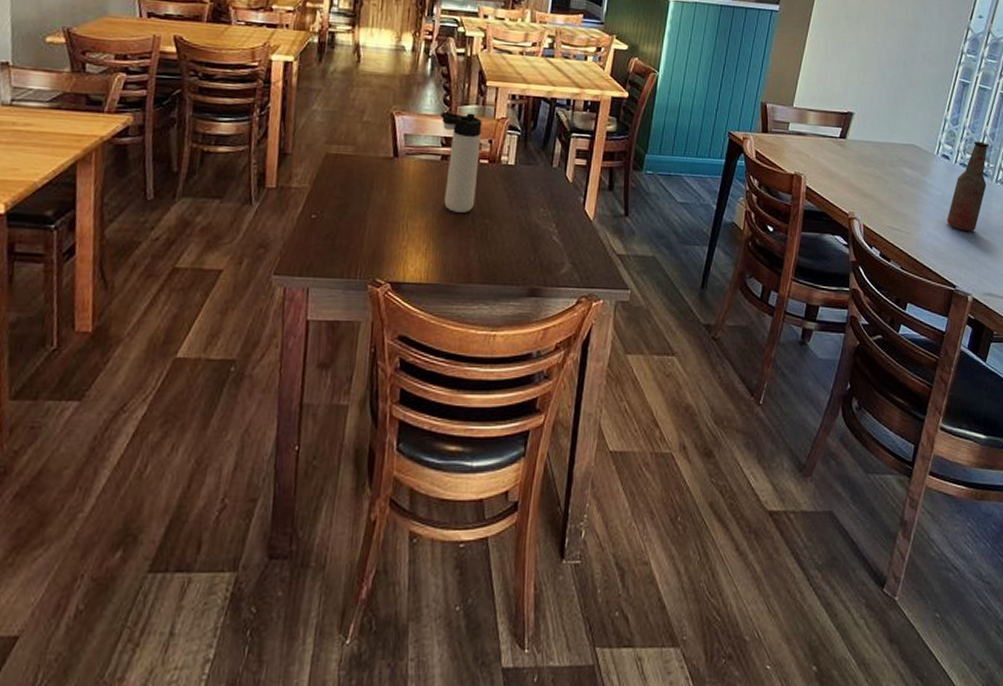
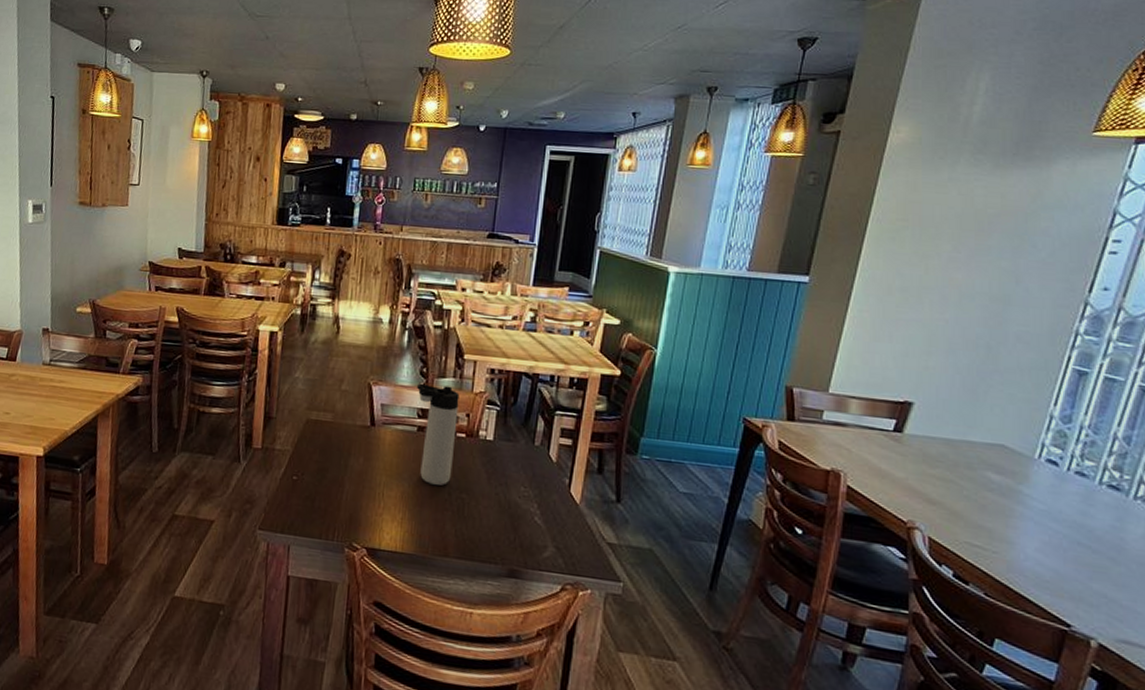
bottle: present [946,141,989,232] -> none [1054,445,1122,559]

